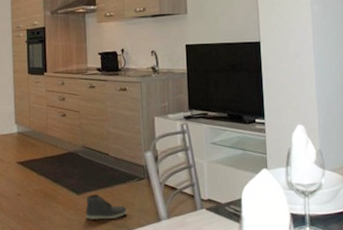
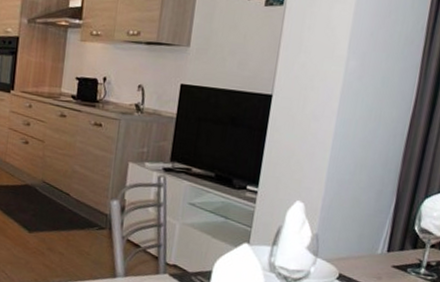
sneaker: present [85,194,128,220] -> none [34,235,82,265]

